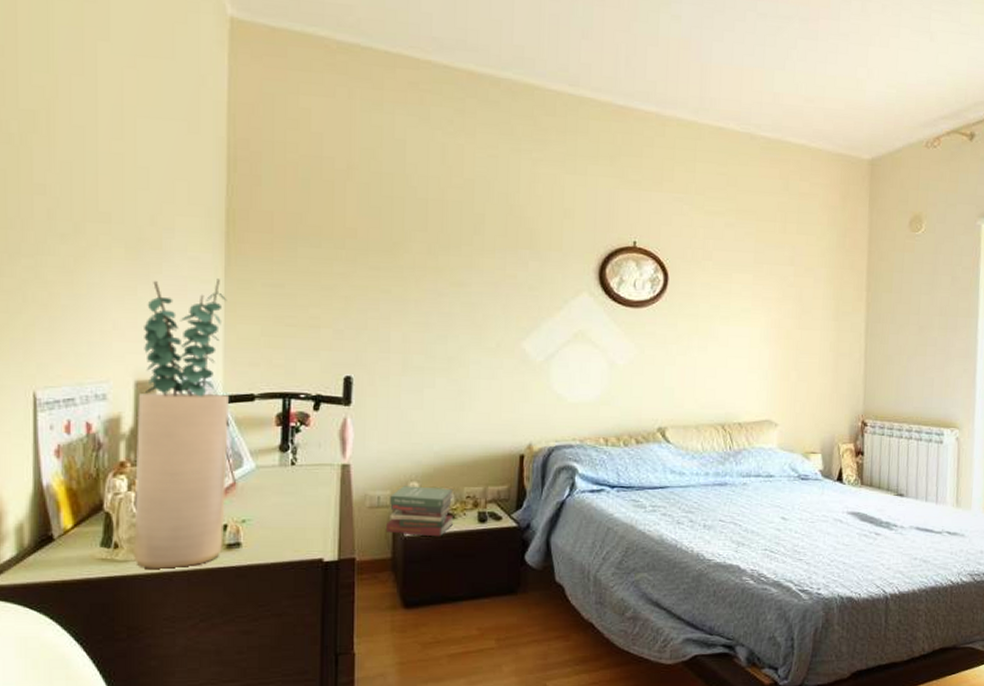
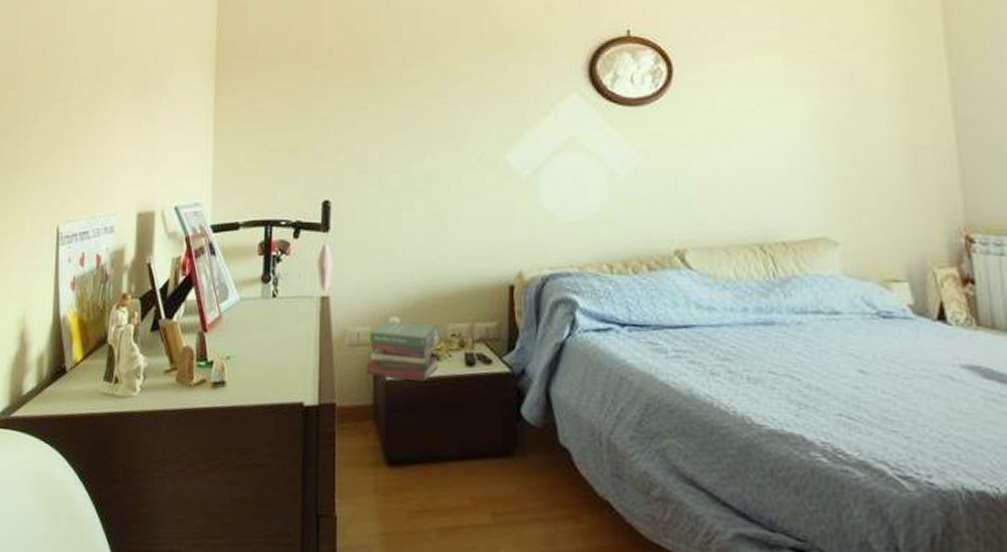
vase: present [132,279,230,569] -> none [130,108,217,407]

